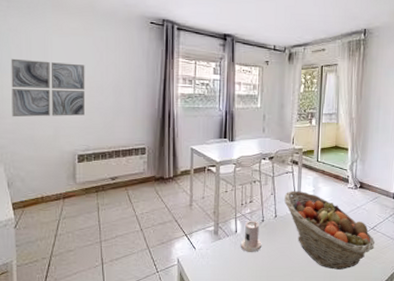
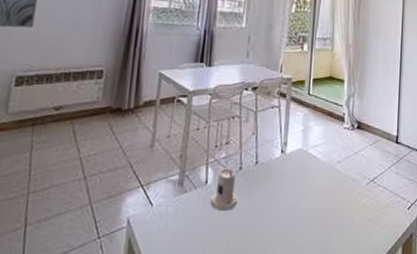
fruit basket: present [284,191,375,269] -> none [268,130,375,235]

